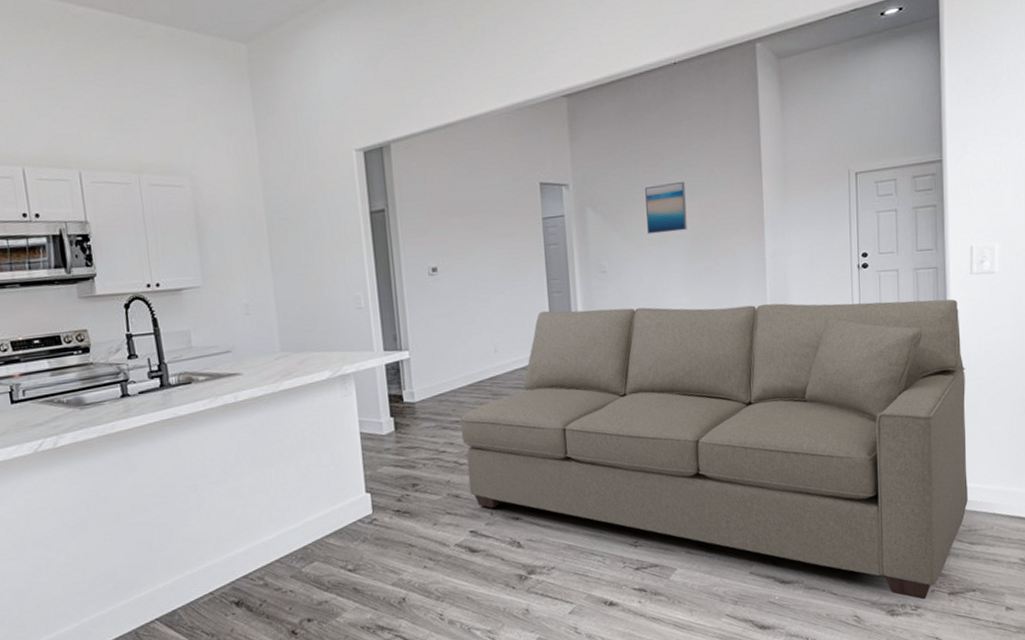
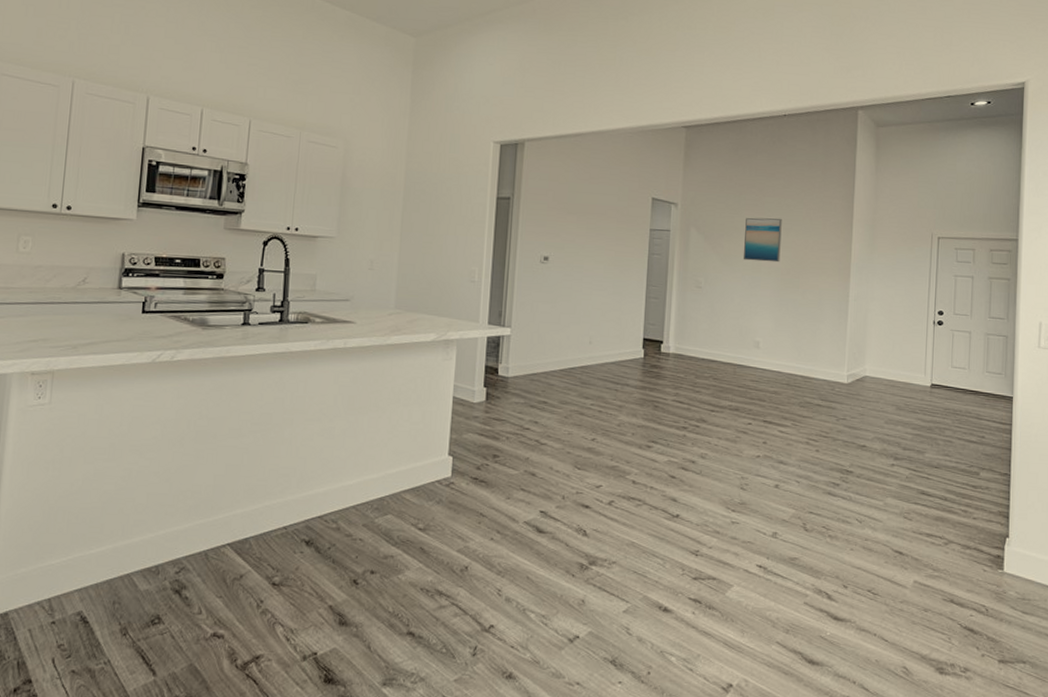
sofa: present [460,299,968,600] -> none [546,313,1028,662]

